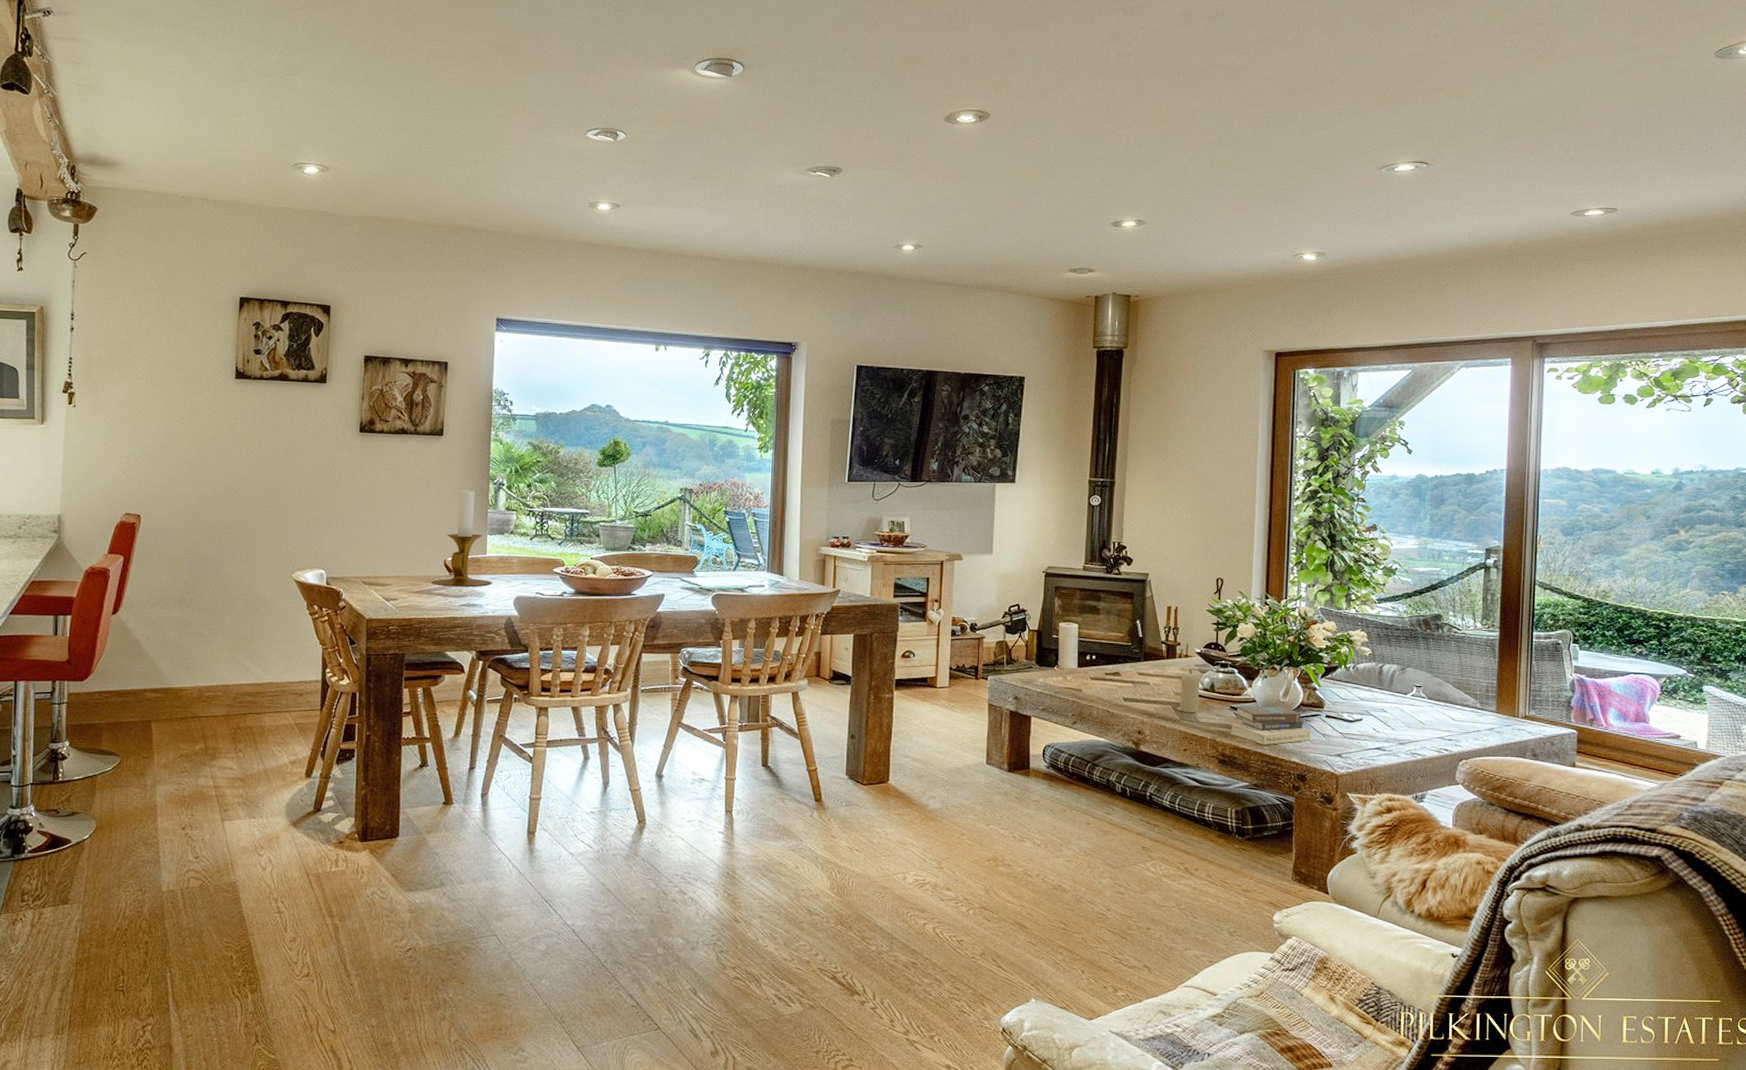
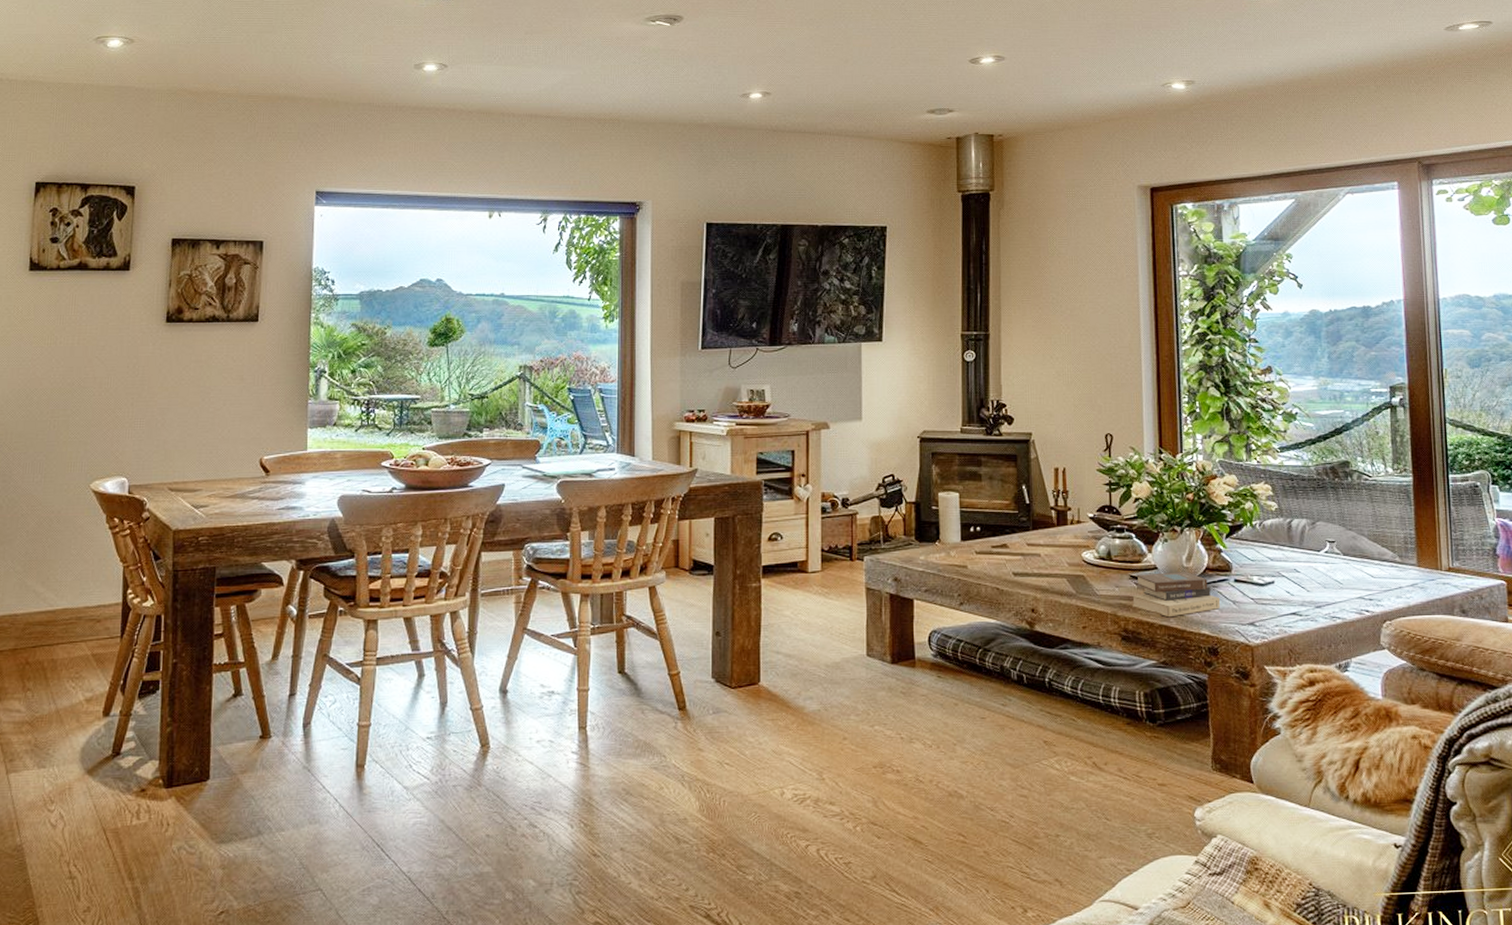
candlestick: present [431,490,492,587] -> none [245,379,314,488]
candle: present [1176,670,1201,714] -> none [1071,537,1096,586]

